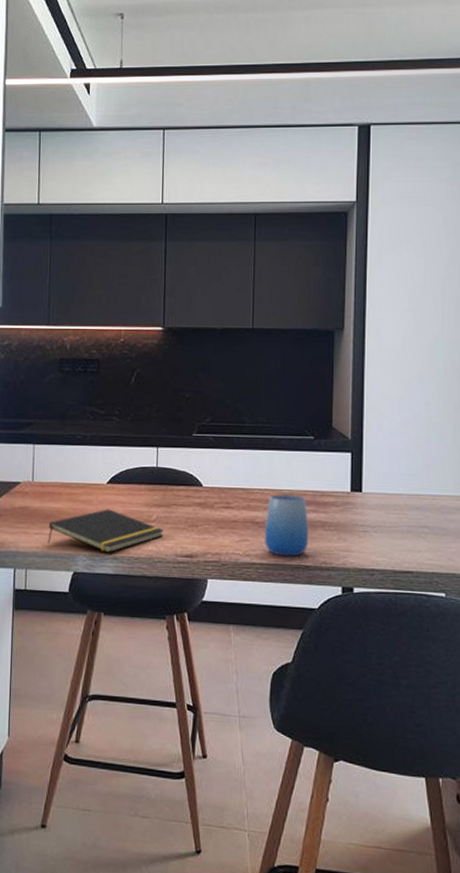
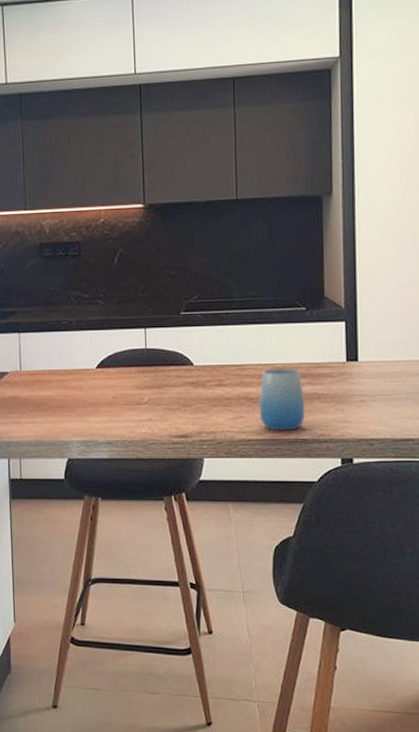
notepad: present [47,509,165,553] -> none [40,394,157,438]

